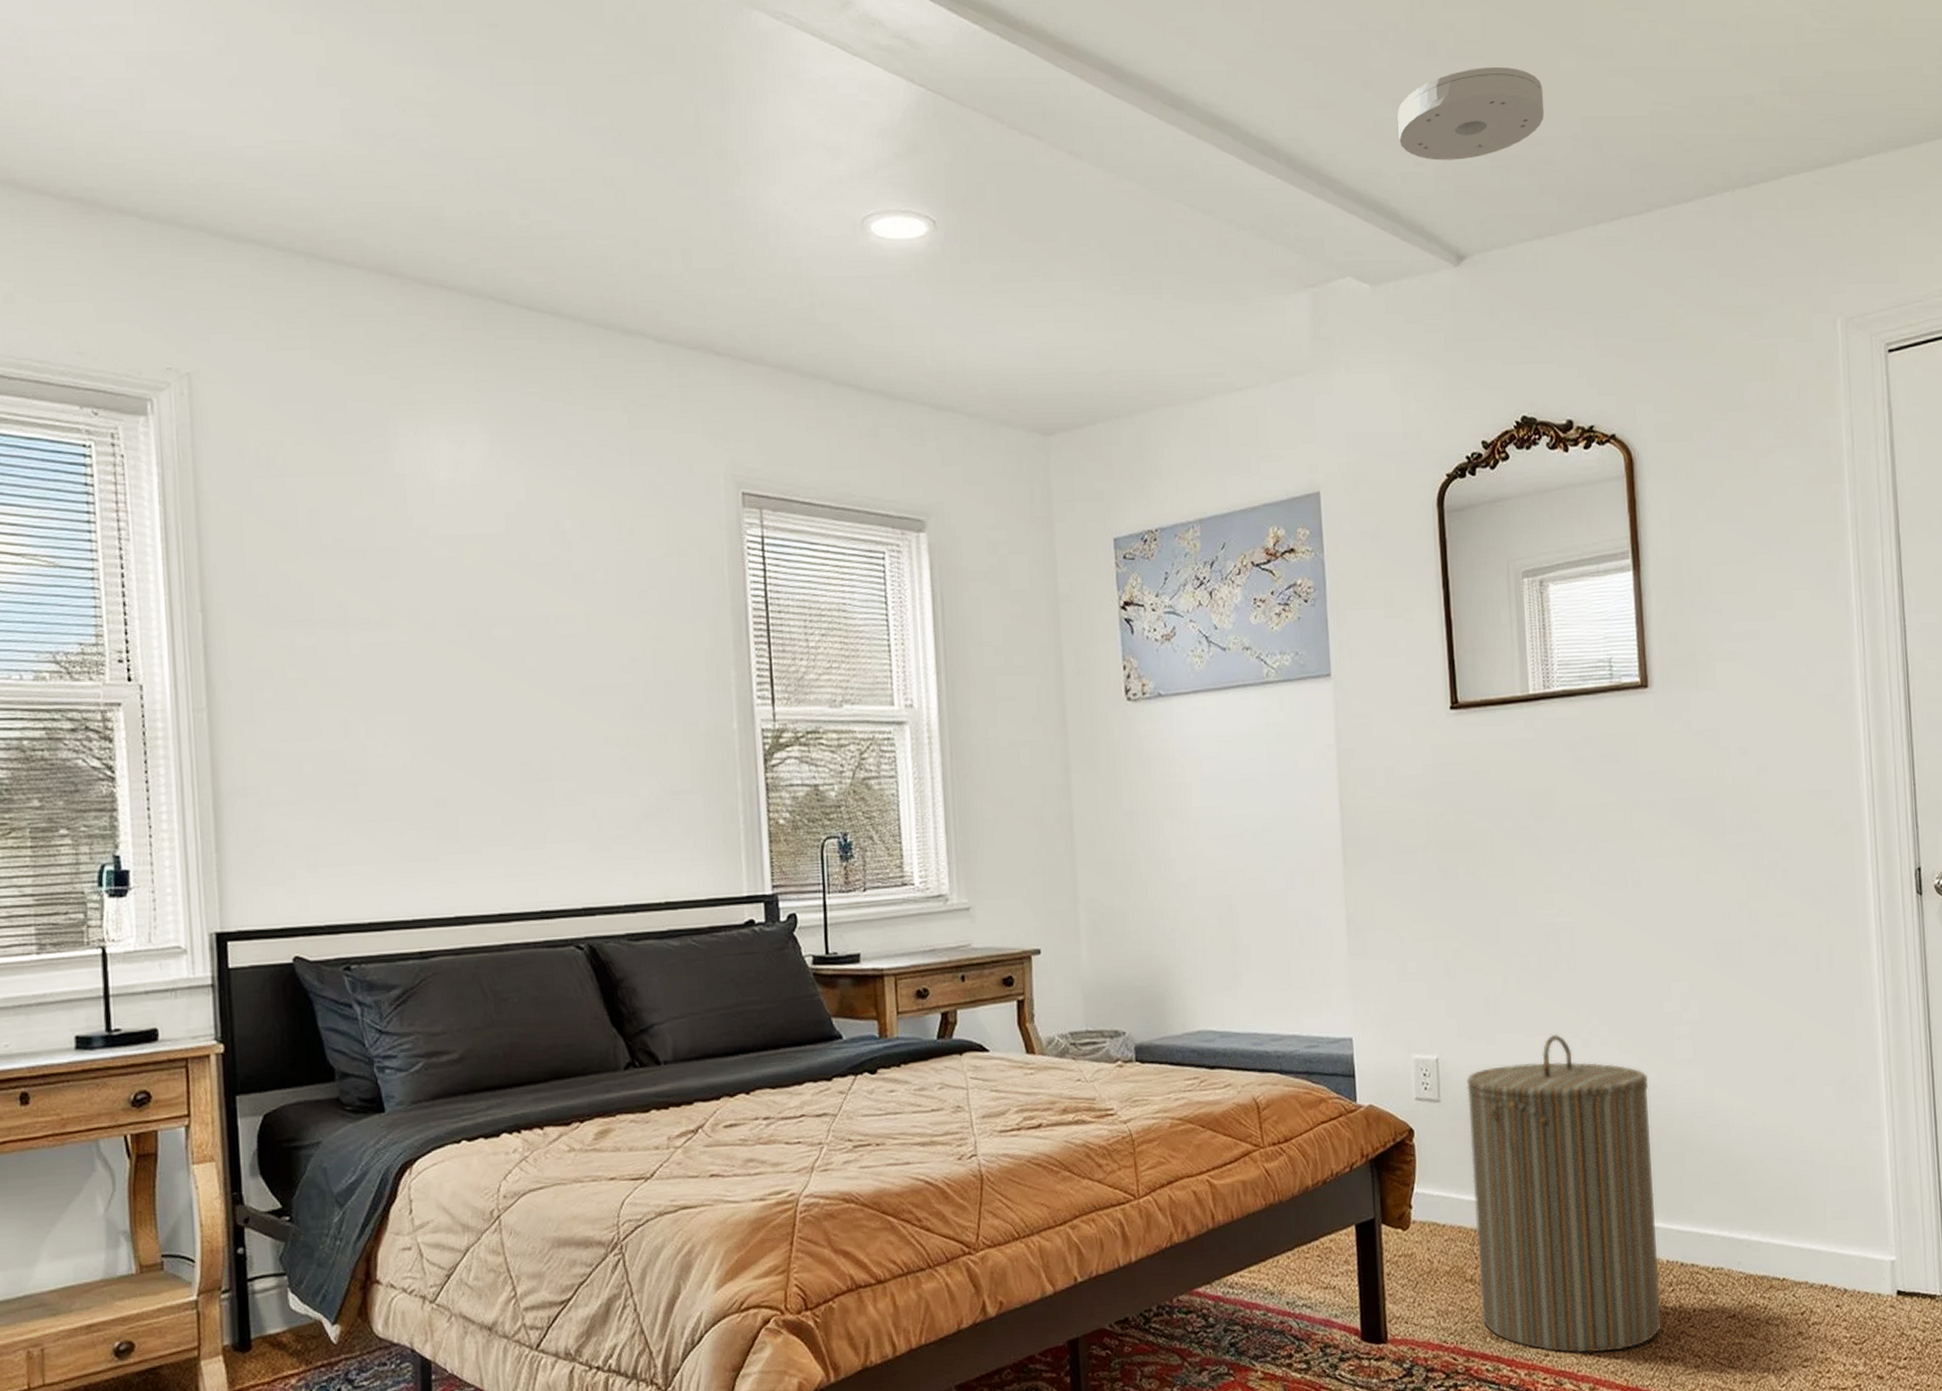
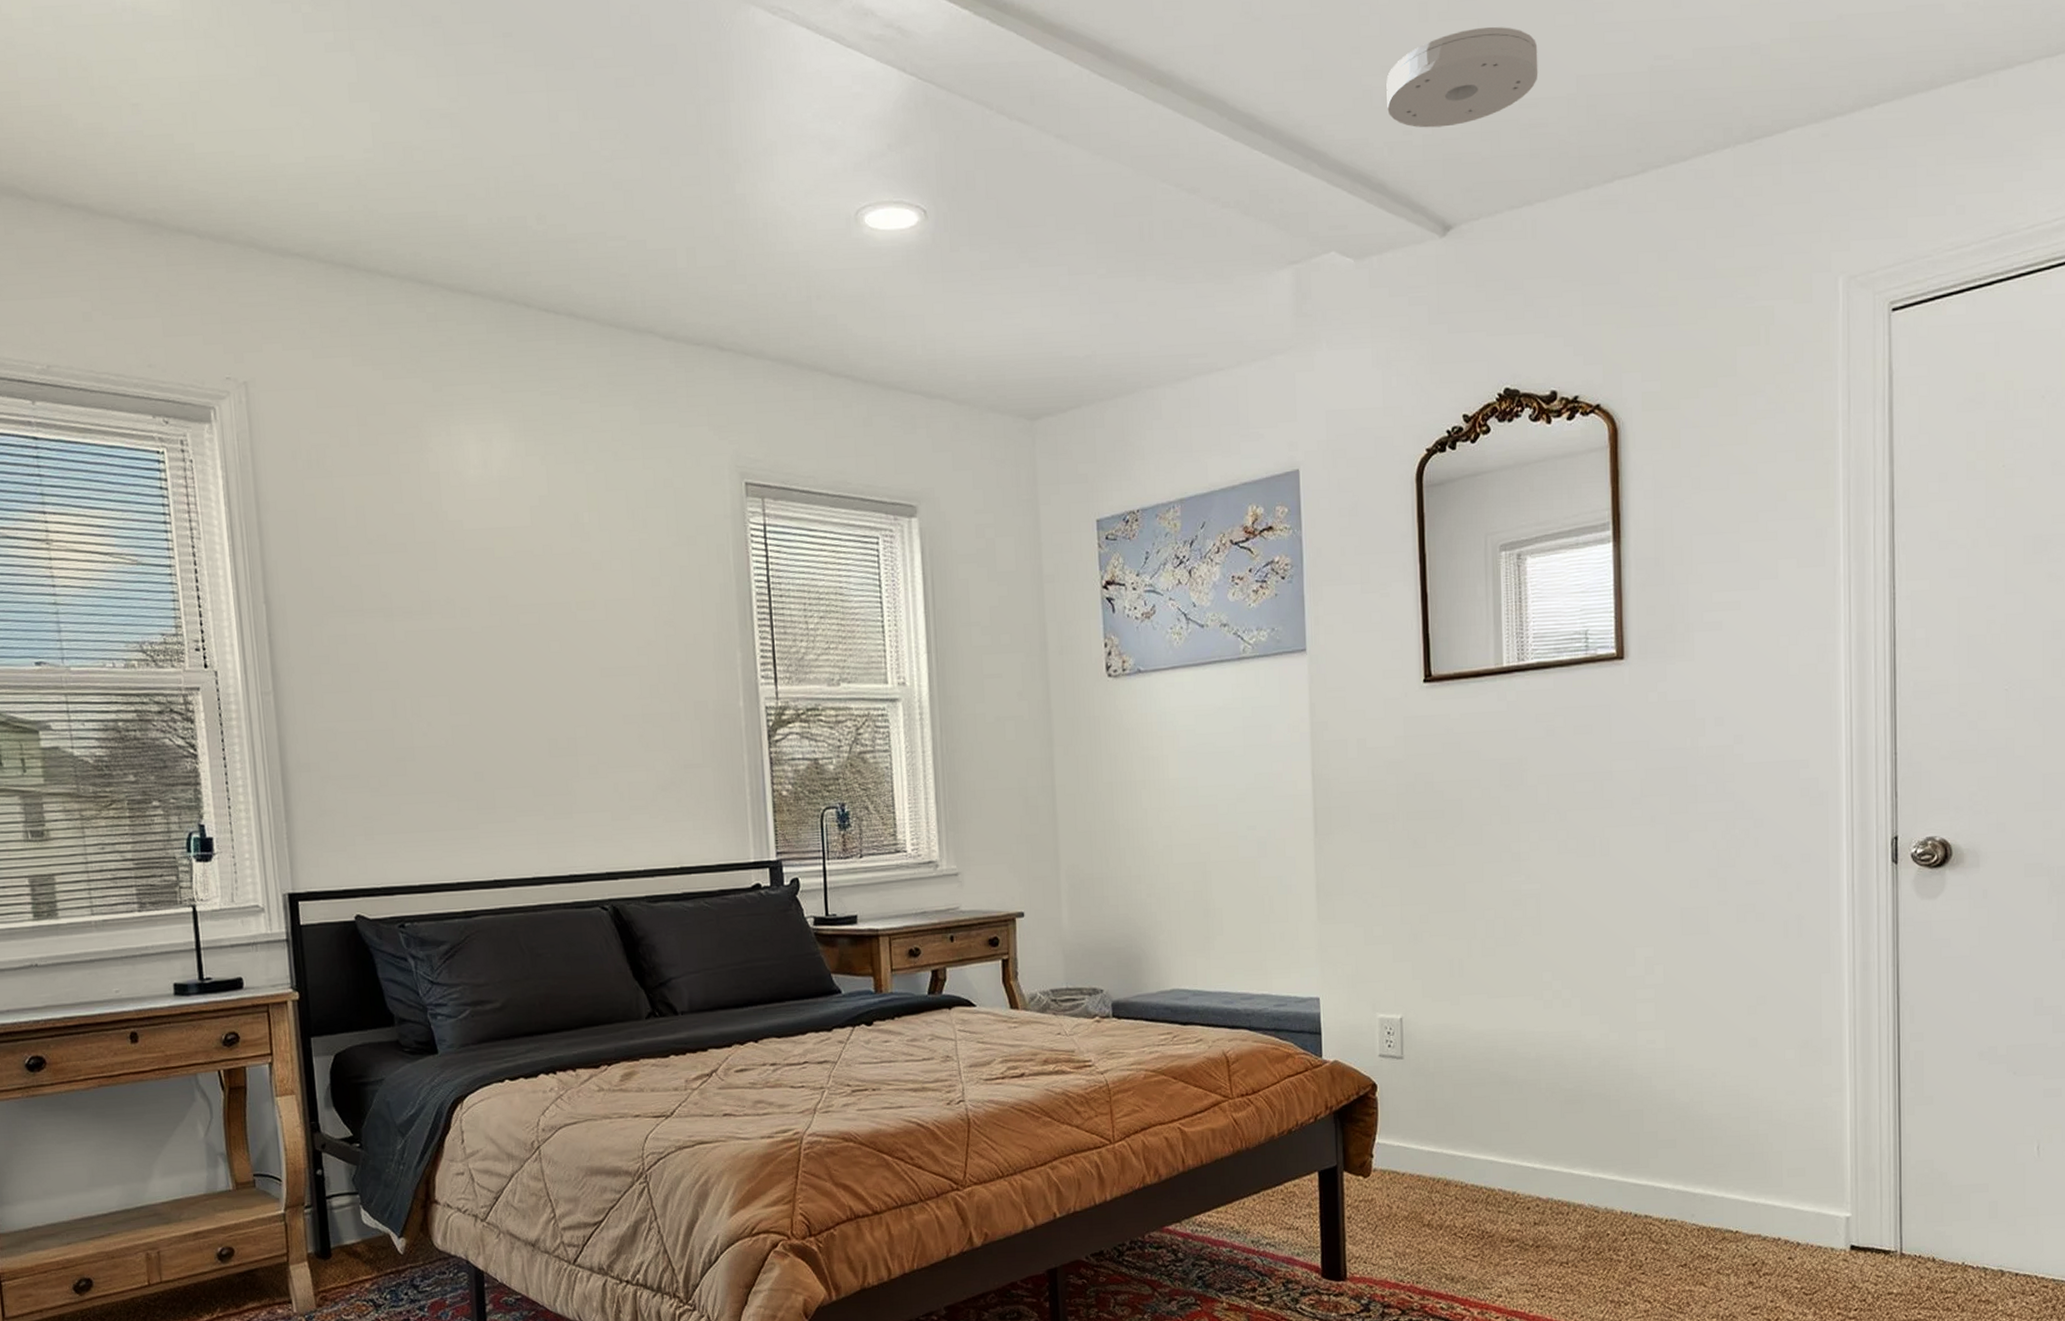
laundry hamper: present [1465,1033,1662,1354] -> none [1428,996,1614,1296]

